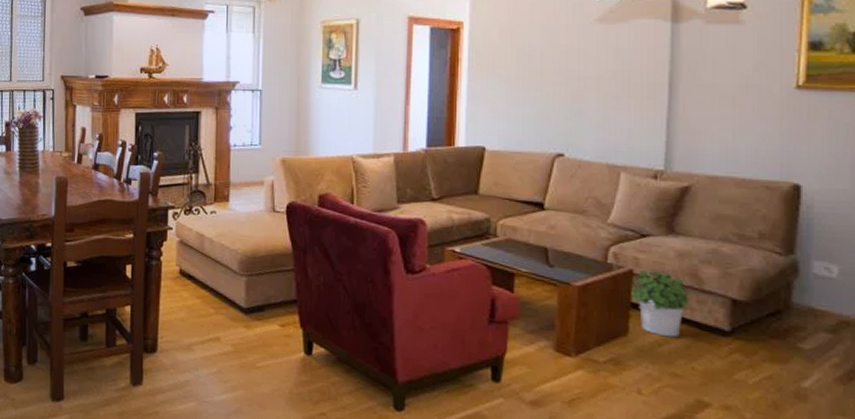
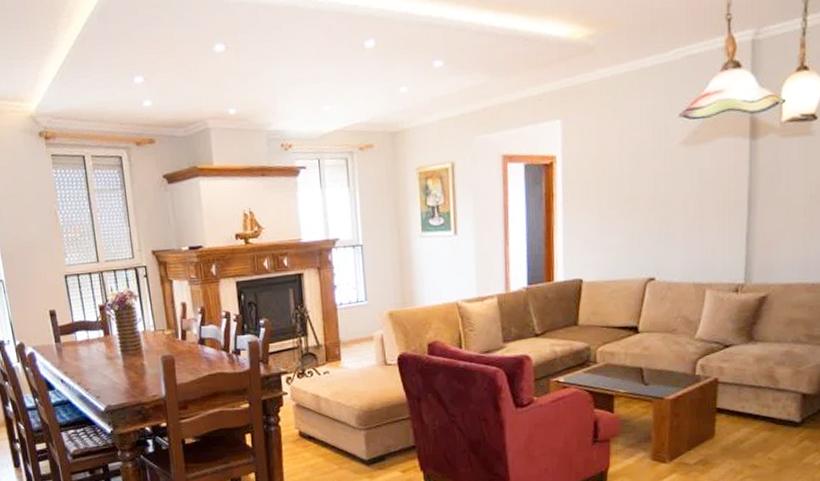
potted plant: present [630,269,690,338] -> none [715,375,767,435]

